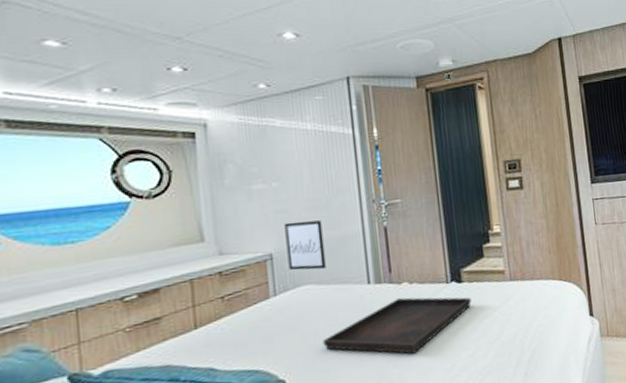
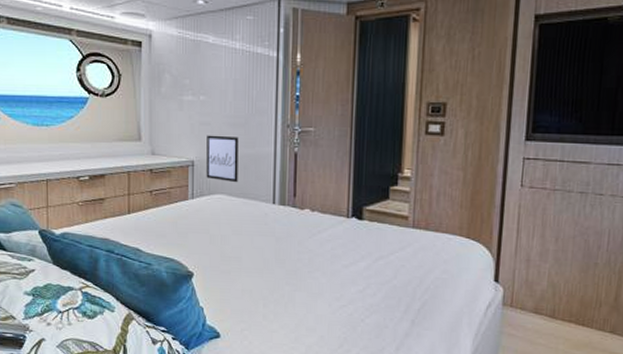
serving tray: present [322,297,472,354] -> none [227,223,369,276]

